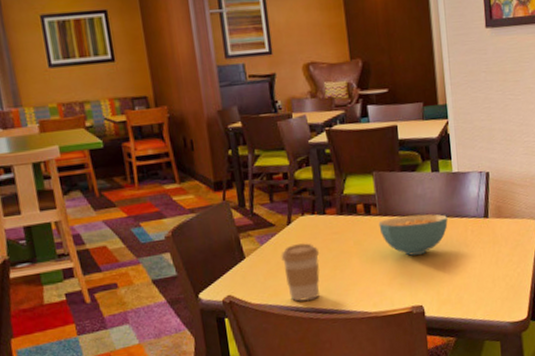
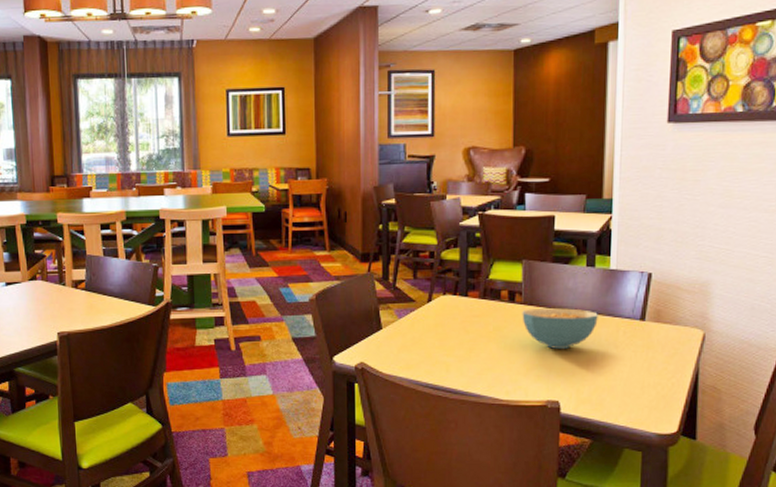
coffee cup: present [281,243,320,302] -> none [417,322,457,379]

